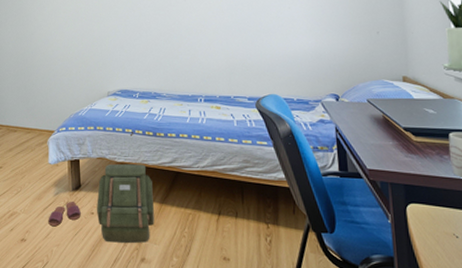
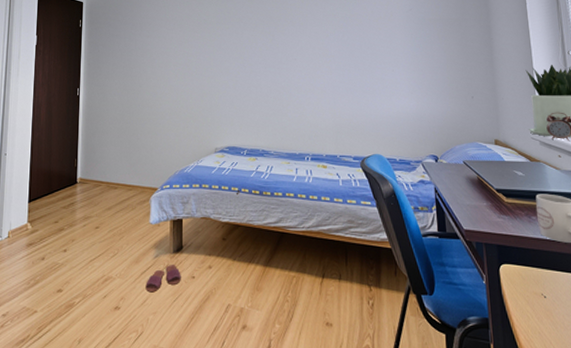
backpack: present [97,163,155,244] -> none [198,223,258,310]

